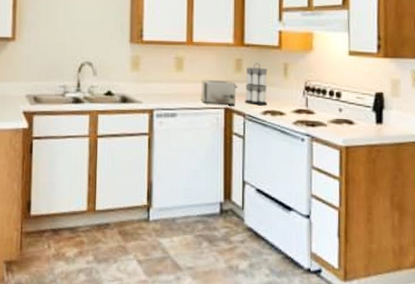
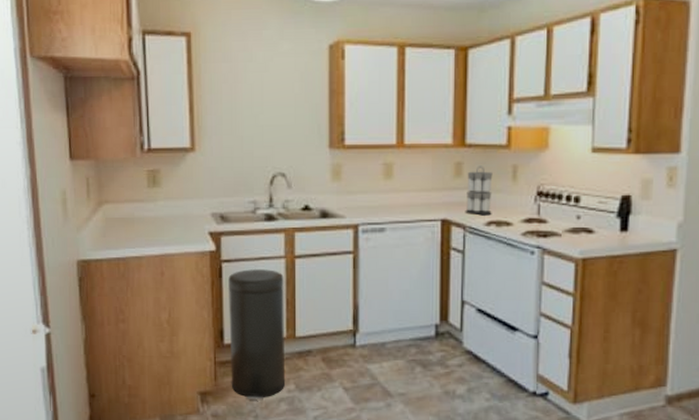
pedal bin: none [35,146,87,270] -> present [228,269,286,400]
toaster: present [200,79,238,106] -> none [413,187,457,217]

